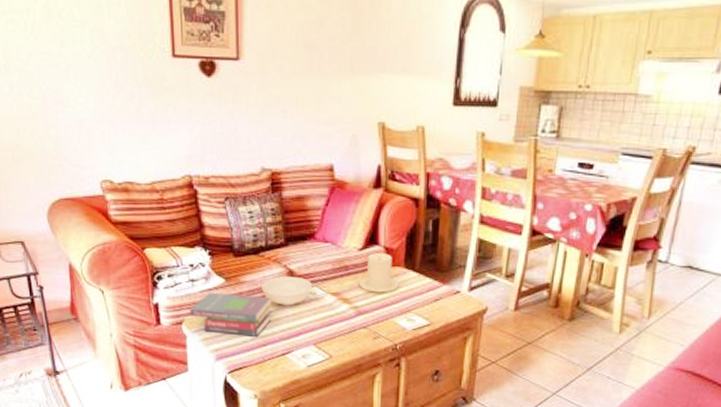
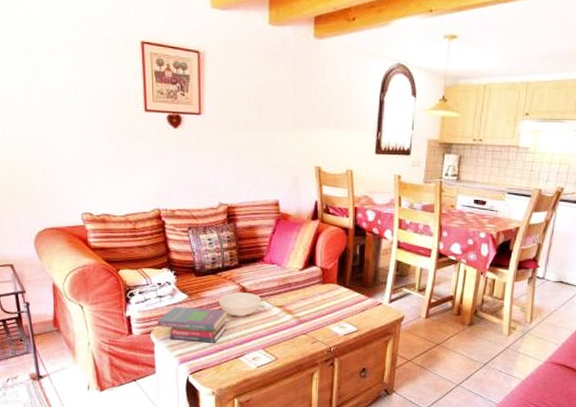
candle: present [359,253,399,293] -> none [300,272,333,305]

